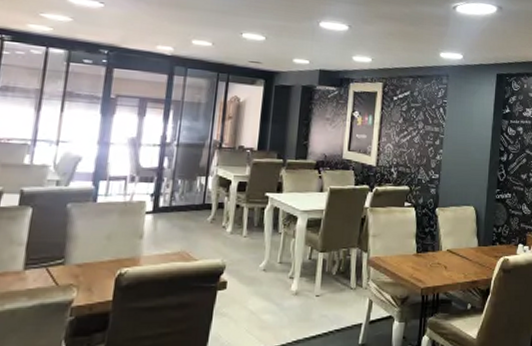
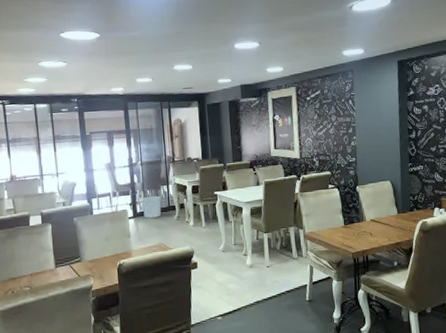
waste bin: none [167,187,195,216] -> present [141,195,162,218]

